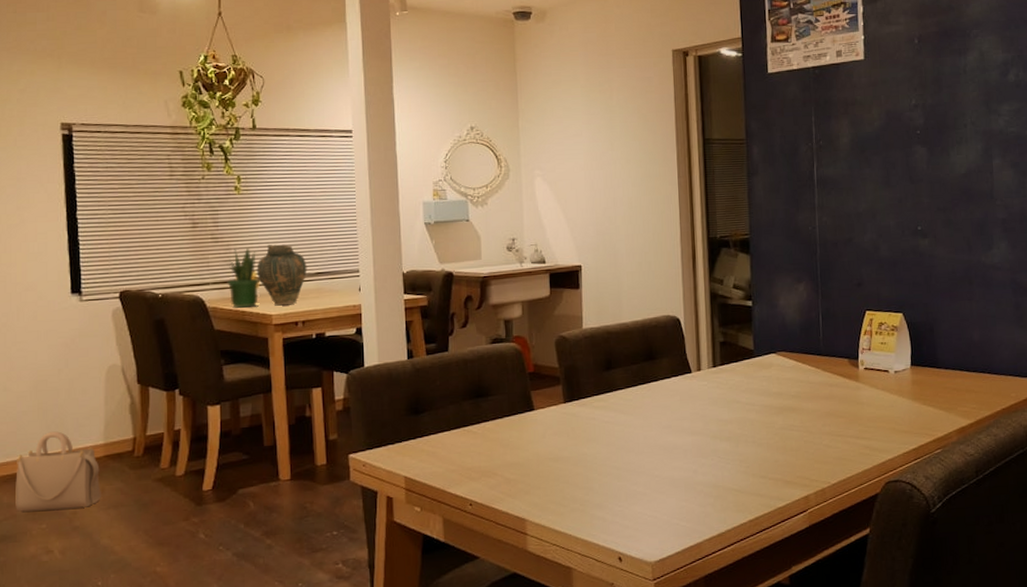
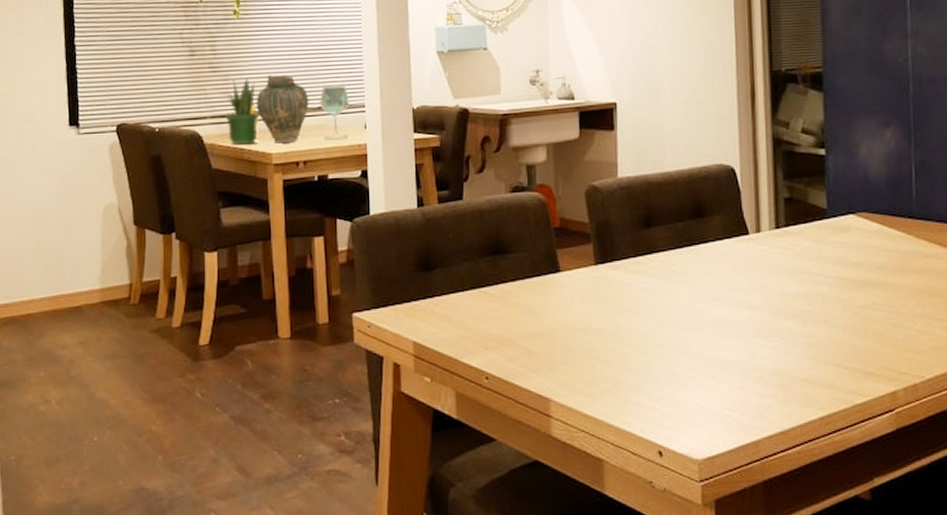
handbag: present [15,431,101,512] -> none [15,273,98,357]
wine glass: none [317,253,345,302] -> present [320,86,350,141]

